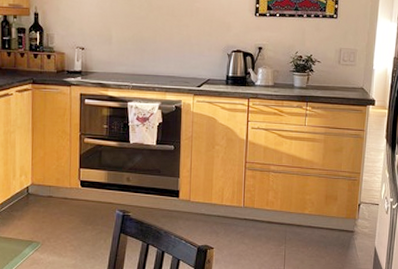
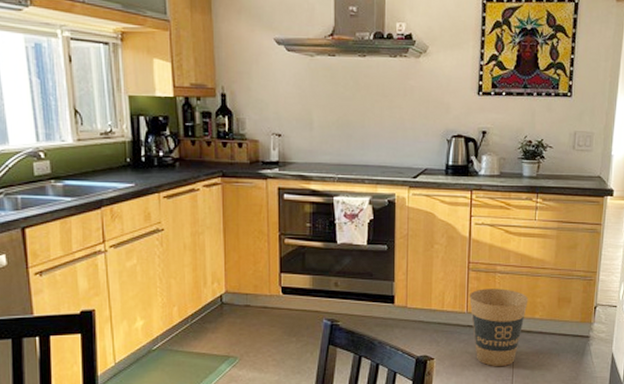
trash can: none [246,186,299,256] -> present [469,288,528,366]

